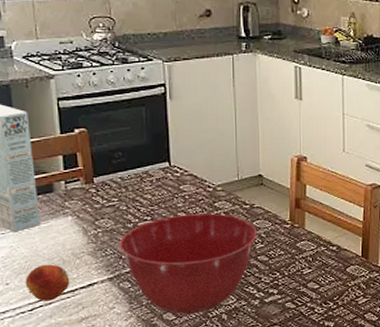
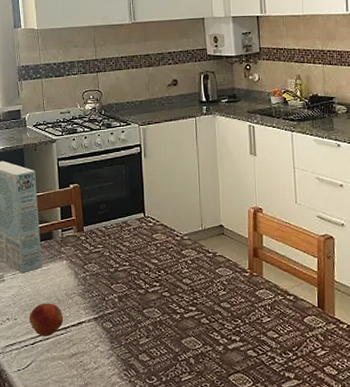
mixing bowl: present [119,213,257,315] -> none [103,260,220,357]

